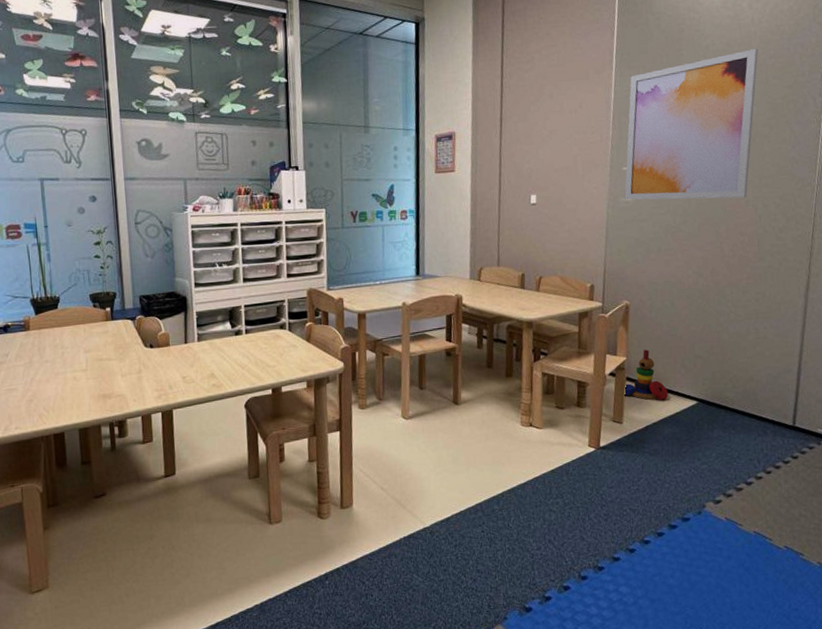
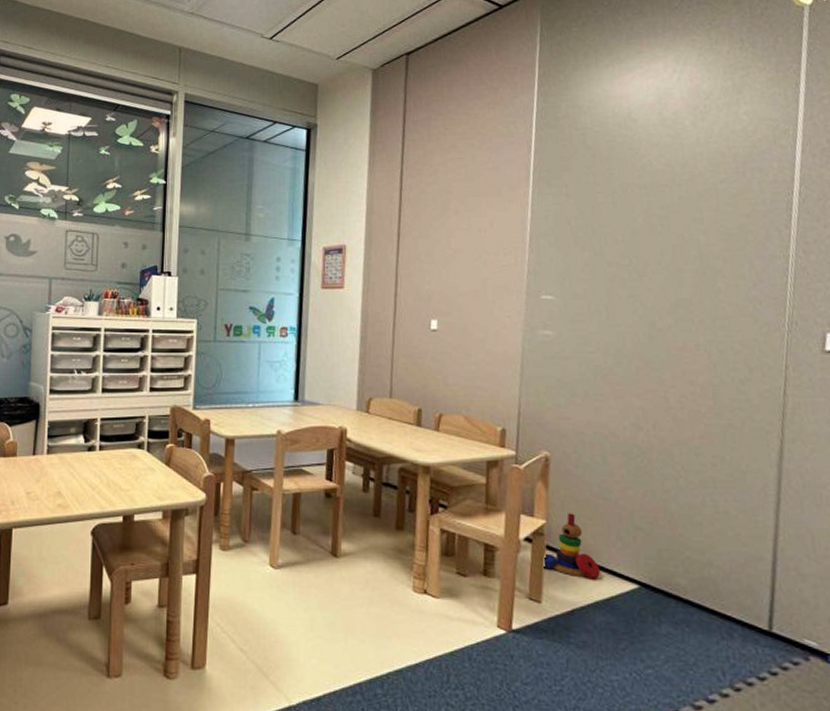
wall art: present [624,48,758,200] -> none [543,170,706,341]

